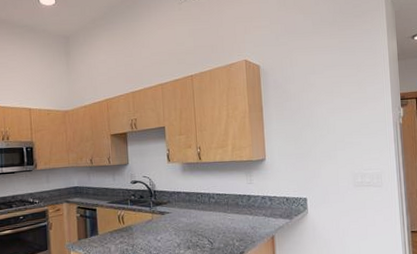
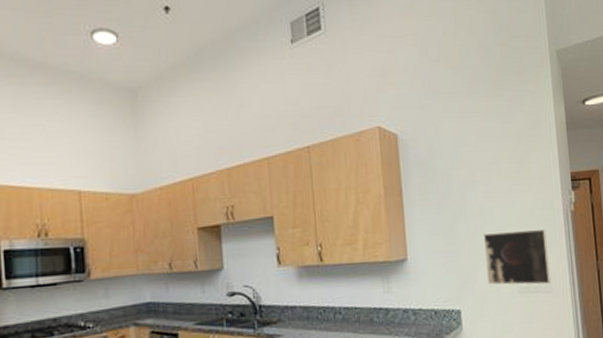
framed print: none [326,137,381,180] -> present [483,228,550,285]

